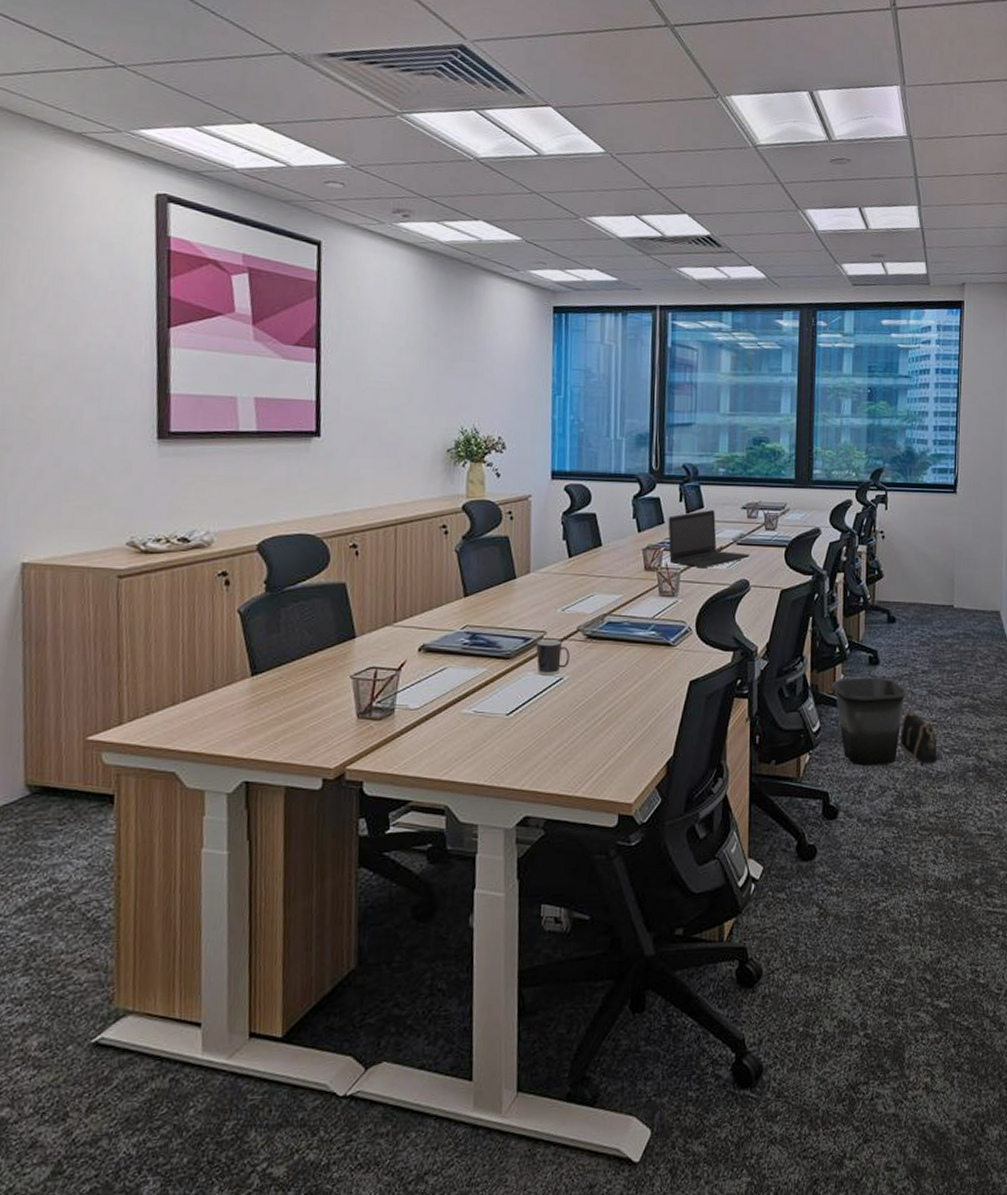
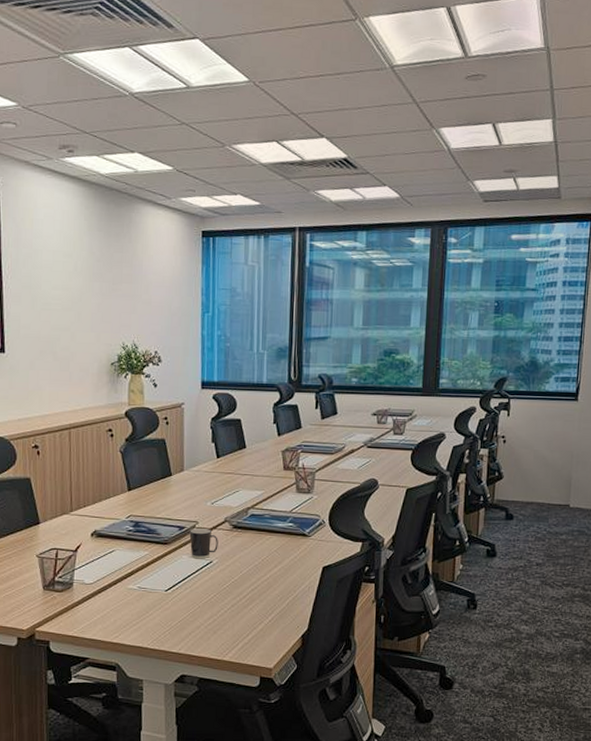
laptop: present [668,509,751,567] -> none [304,415,380,468]
waste bin: present [832,677,909,766] -> none [451,568,523,645]
handbag: present [899,710,942,764] -> none [512,598,552,646]

